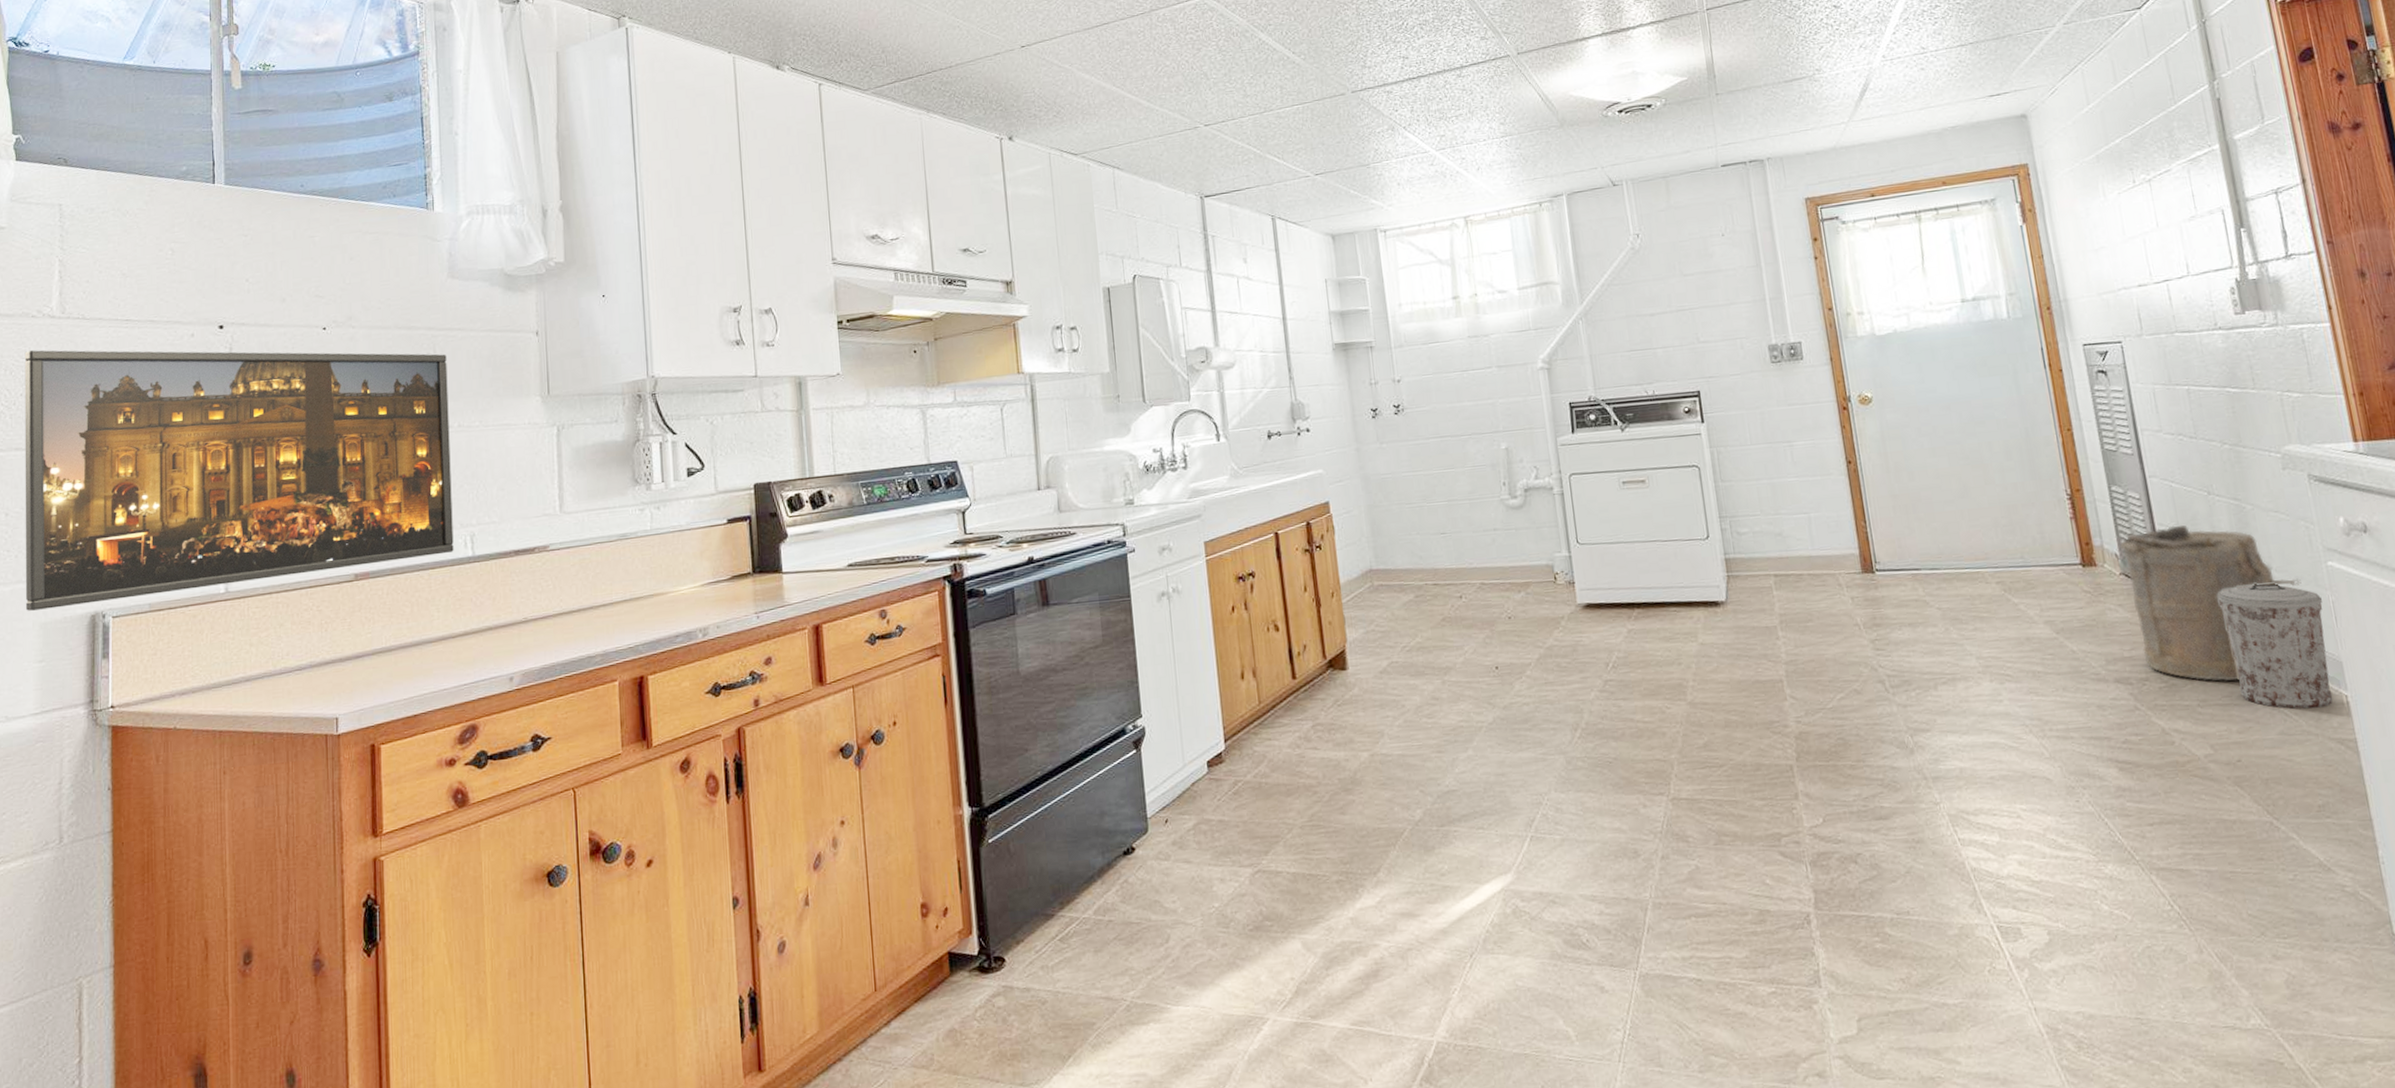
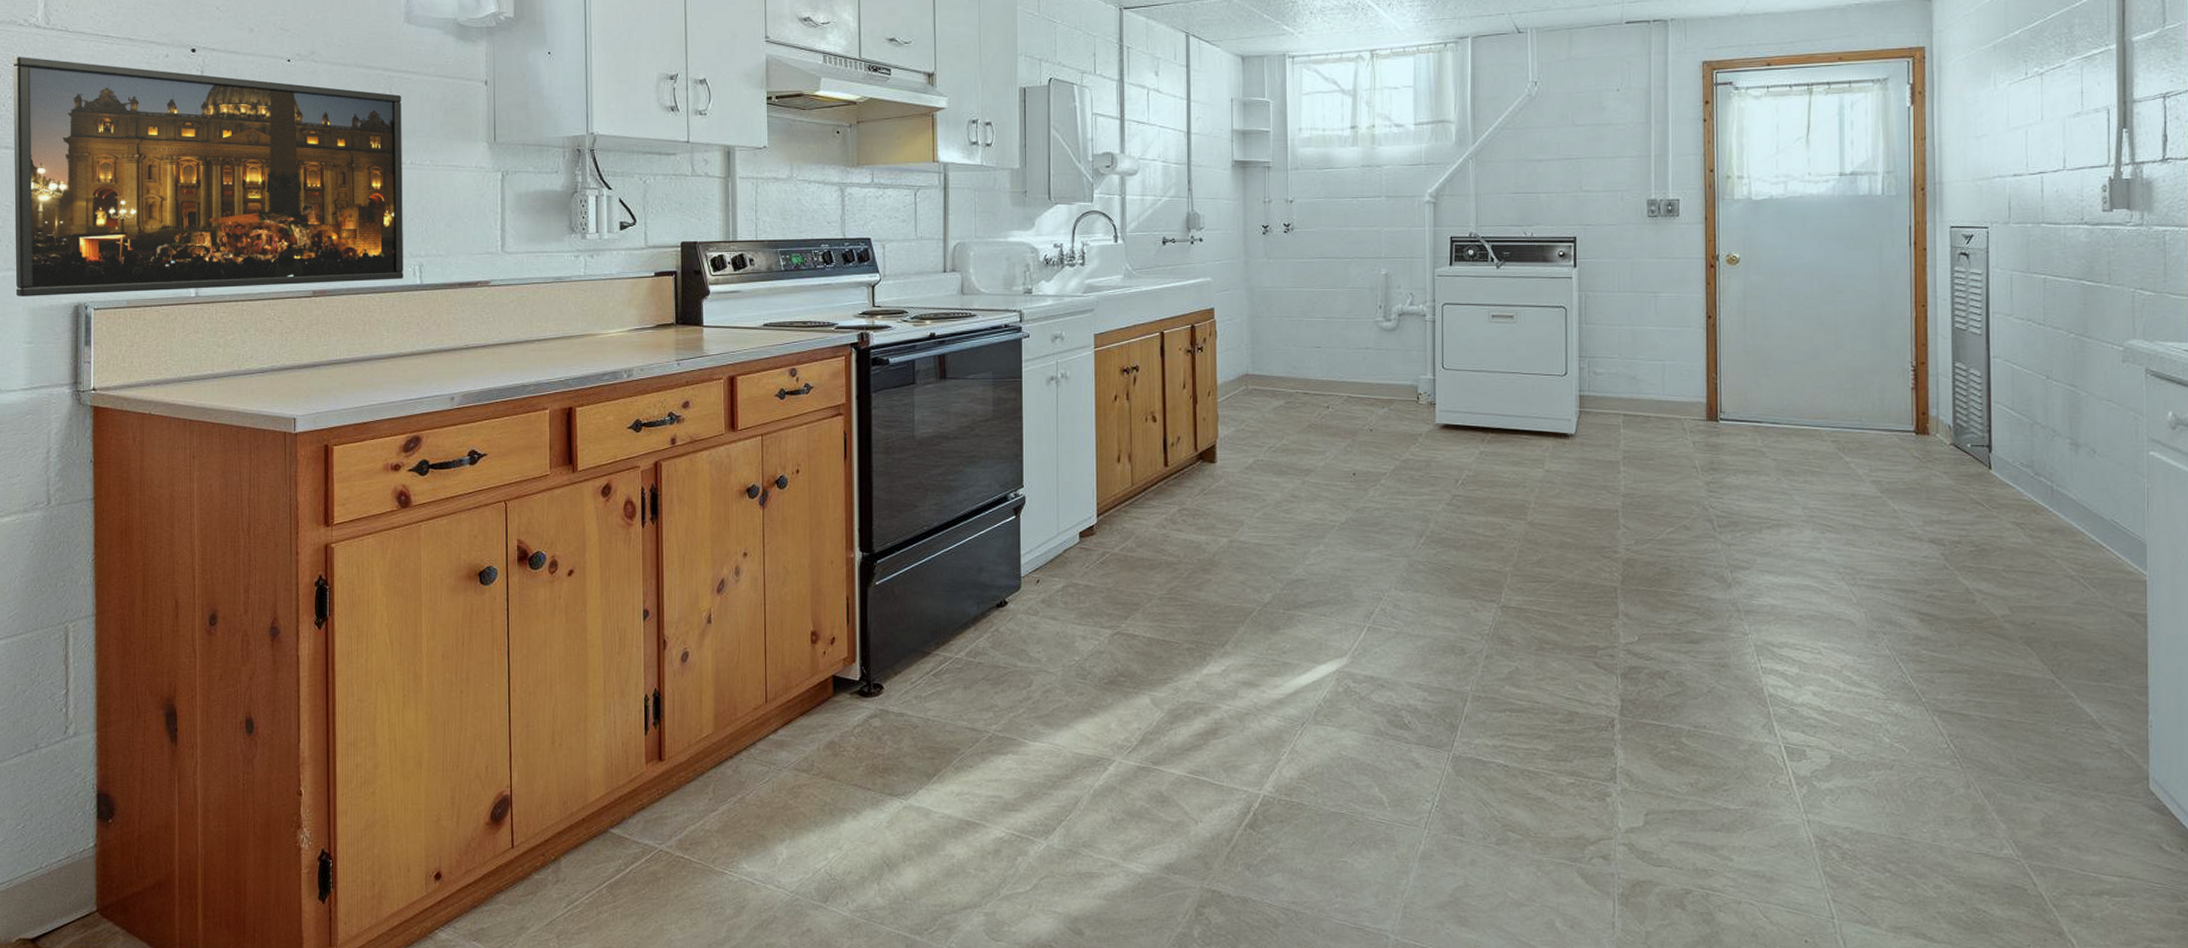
laundry hamper: present [2120,525,2302,682] -> none [1955,404,2121,552]
trash can: present [2217,583,2333,709] -> none [2039,465,2138,583]

